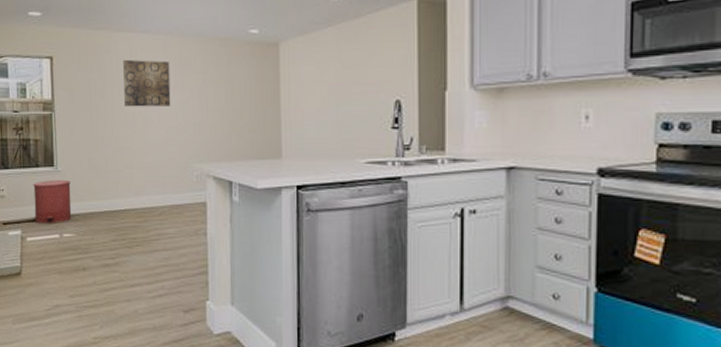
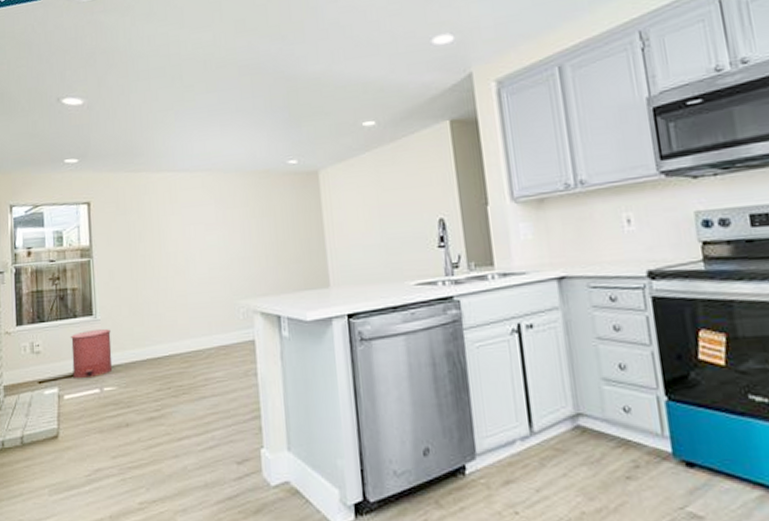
wall art: present [123,59,171,107] -> none [162,197,213,248]

